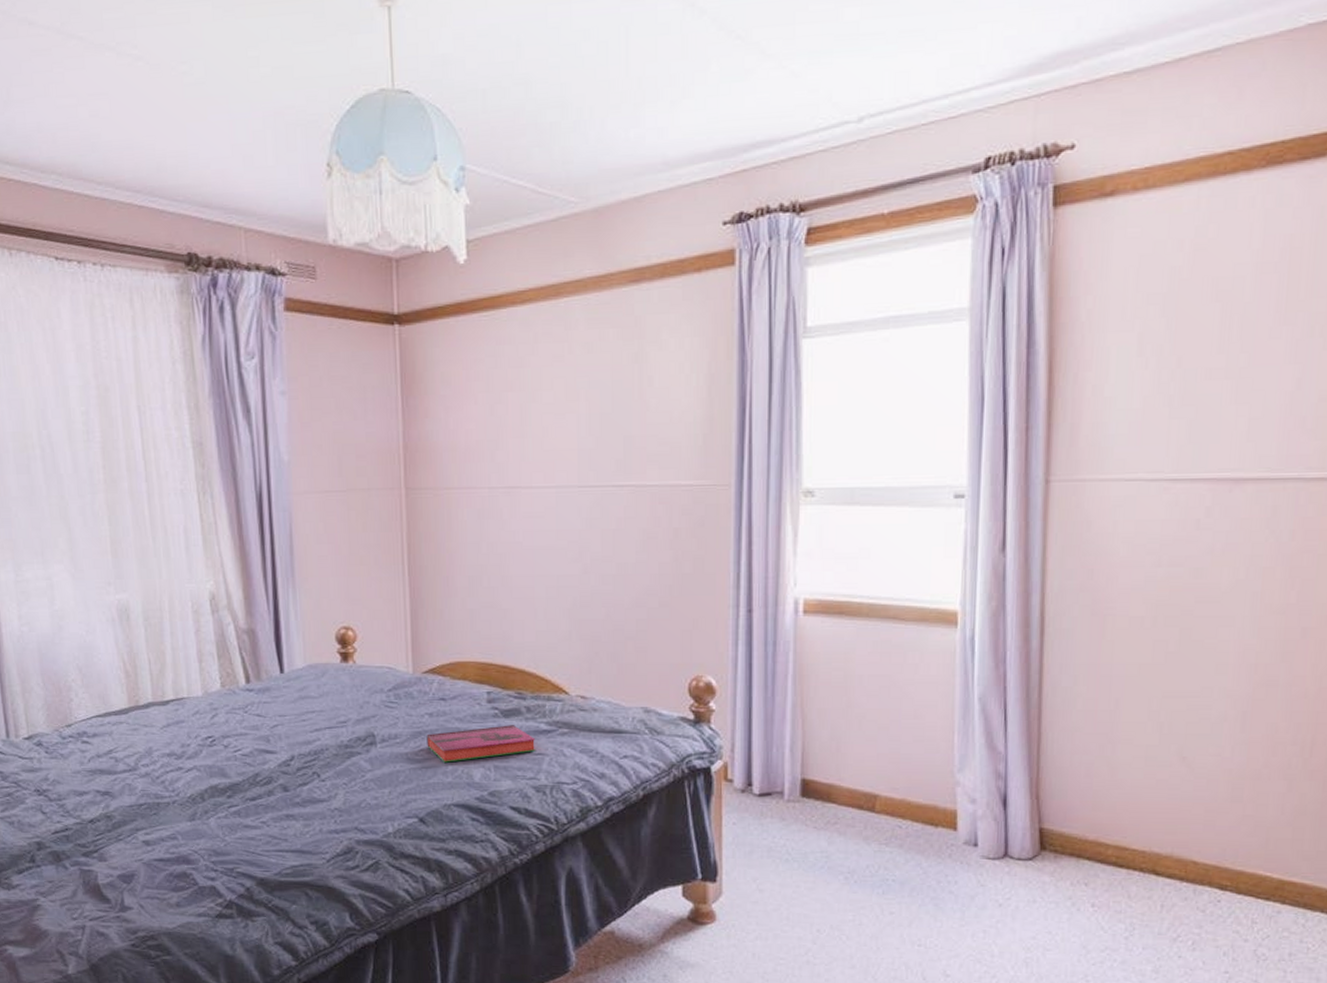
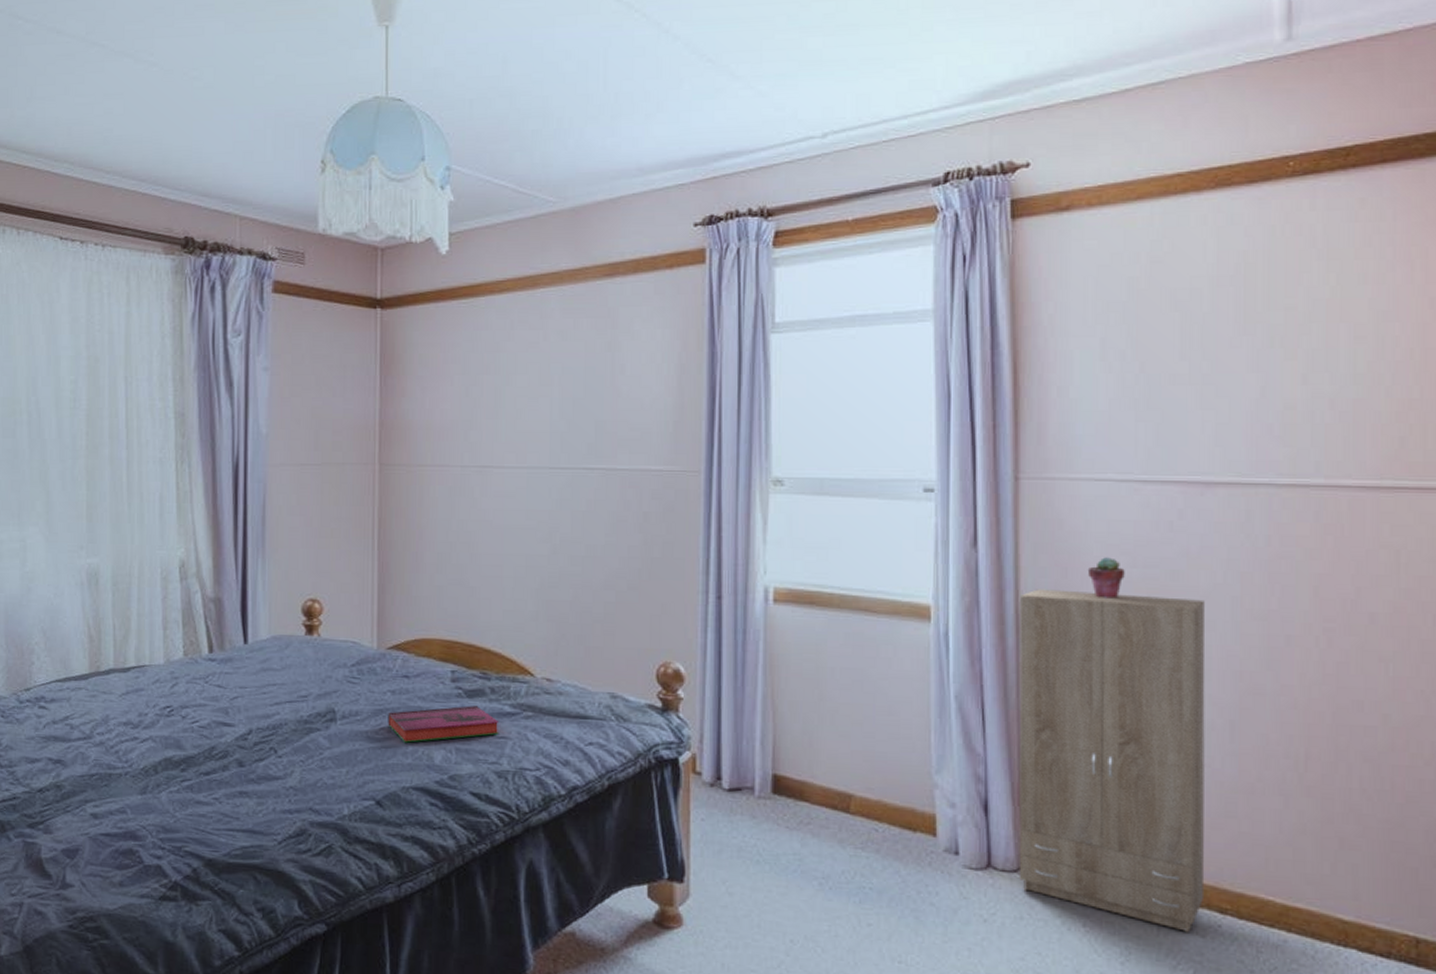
cabinet: none [1033,591,1226,909] -> present [1019,589,1206,933]
potted succulent: none [1113,557,1150,598] -> present [1087,557,1125,599]

